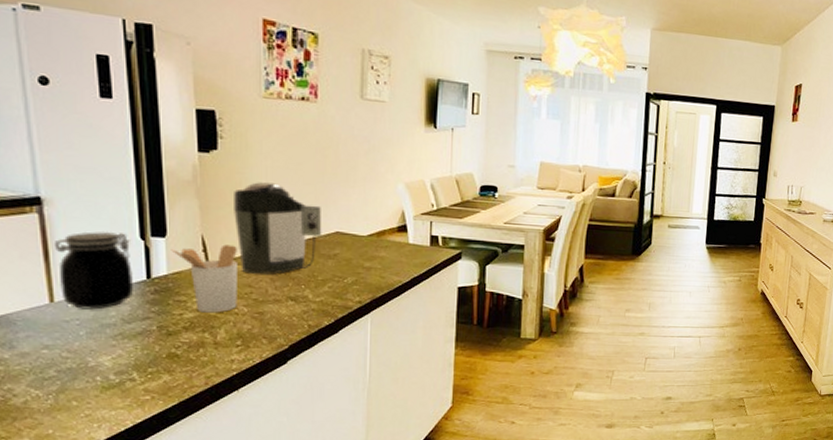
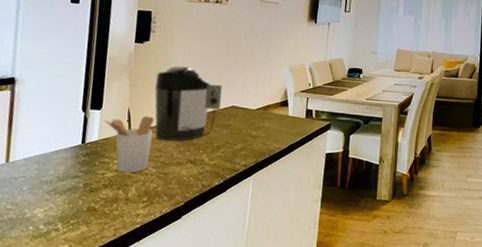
jar: present [53,231,133,310] -> none [15,104,74,169]

